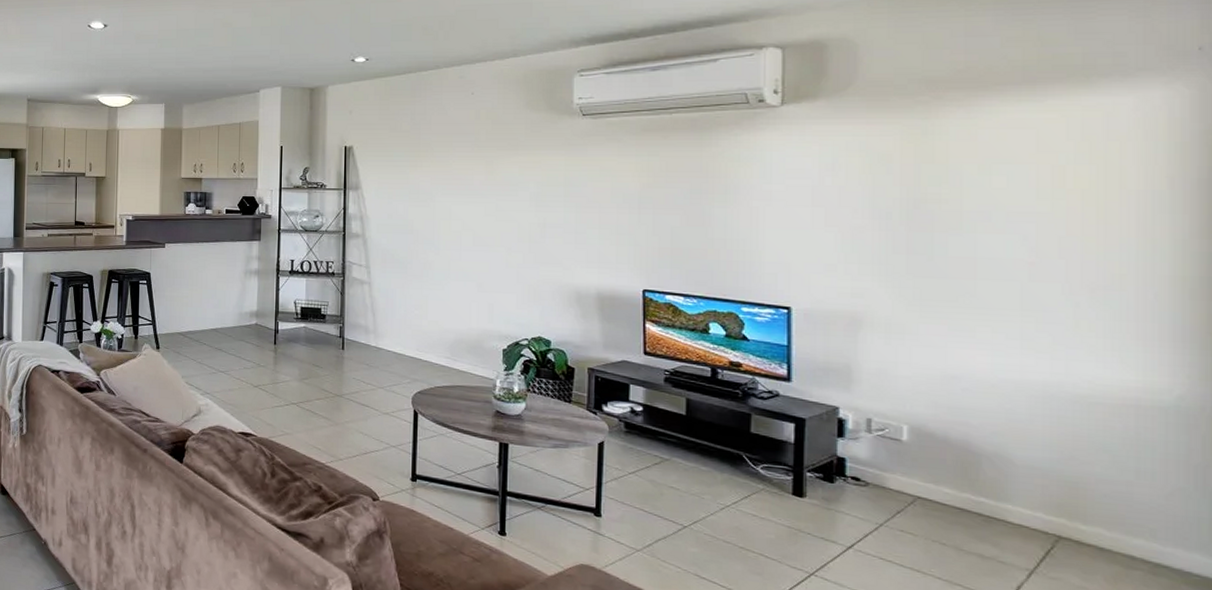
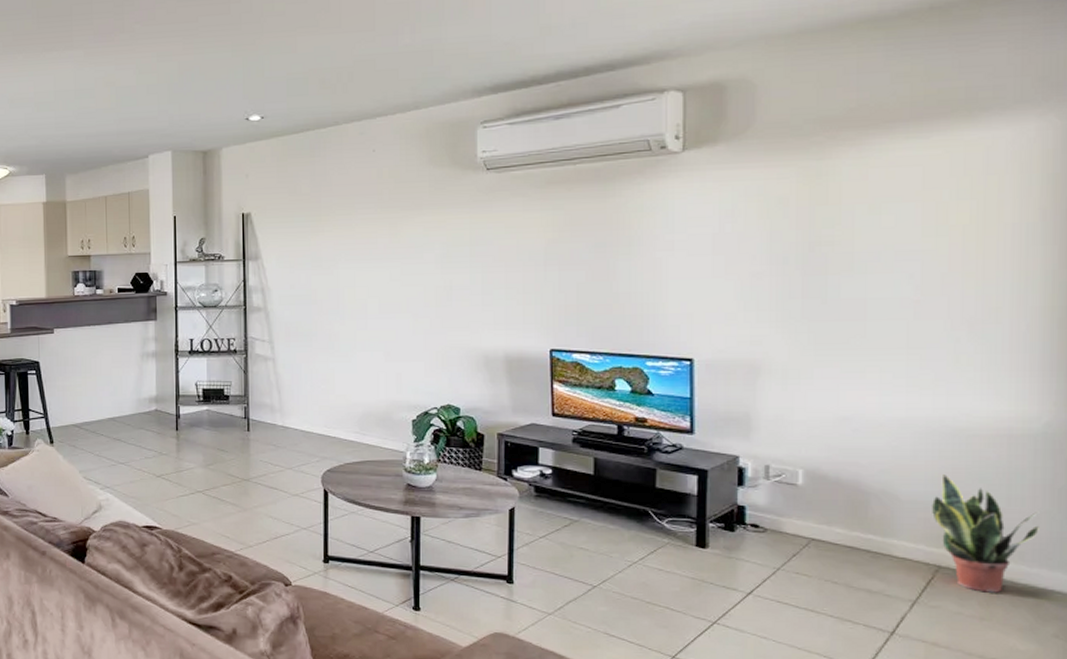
potted plant: none [1049,441,1173,570] -> present [931,475,1040,593]

